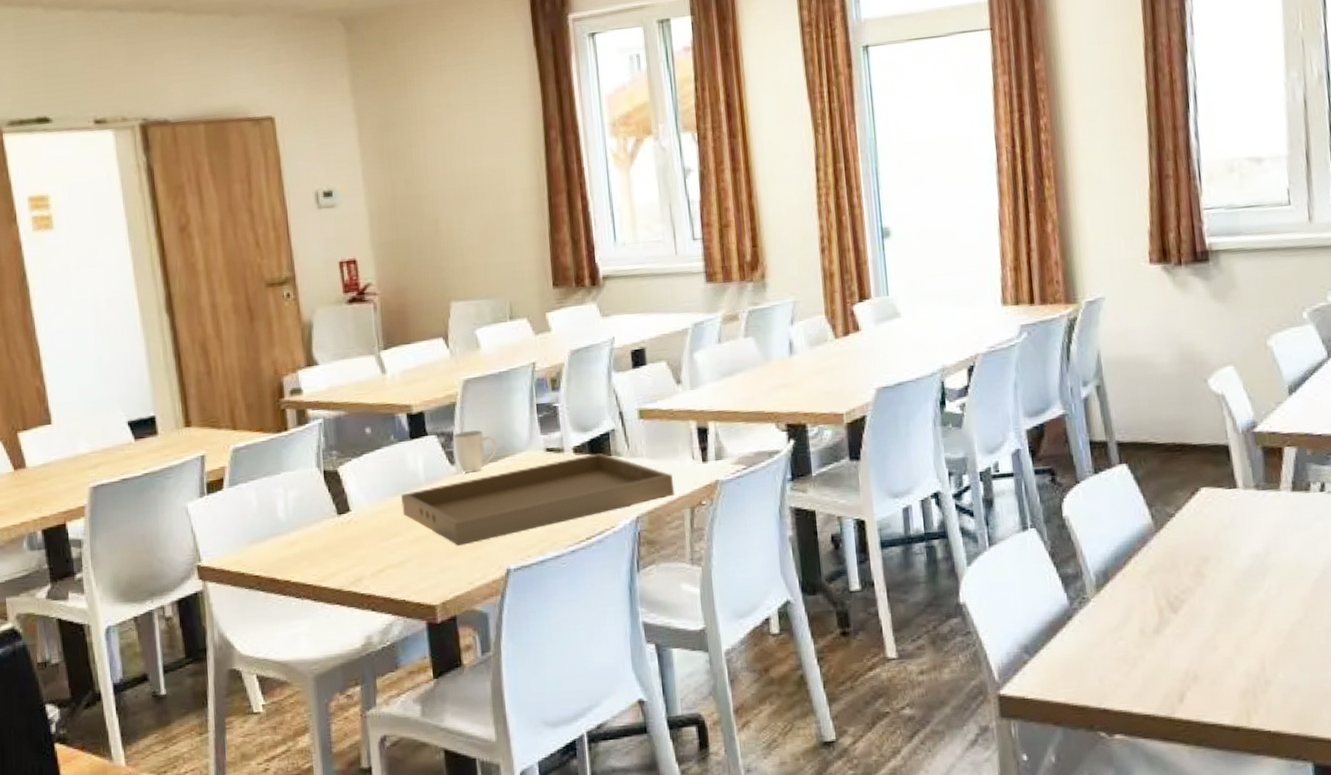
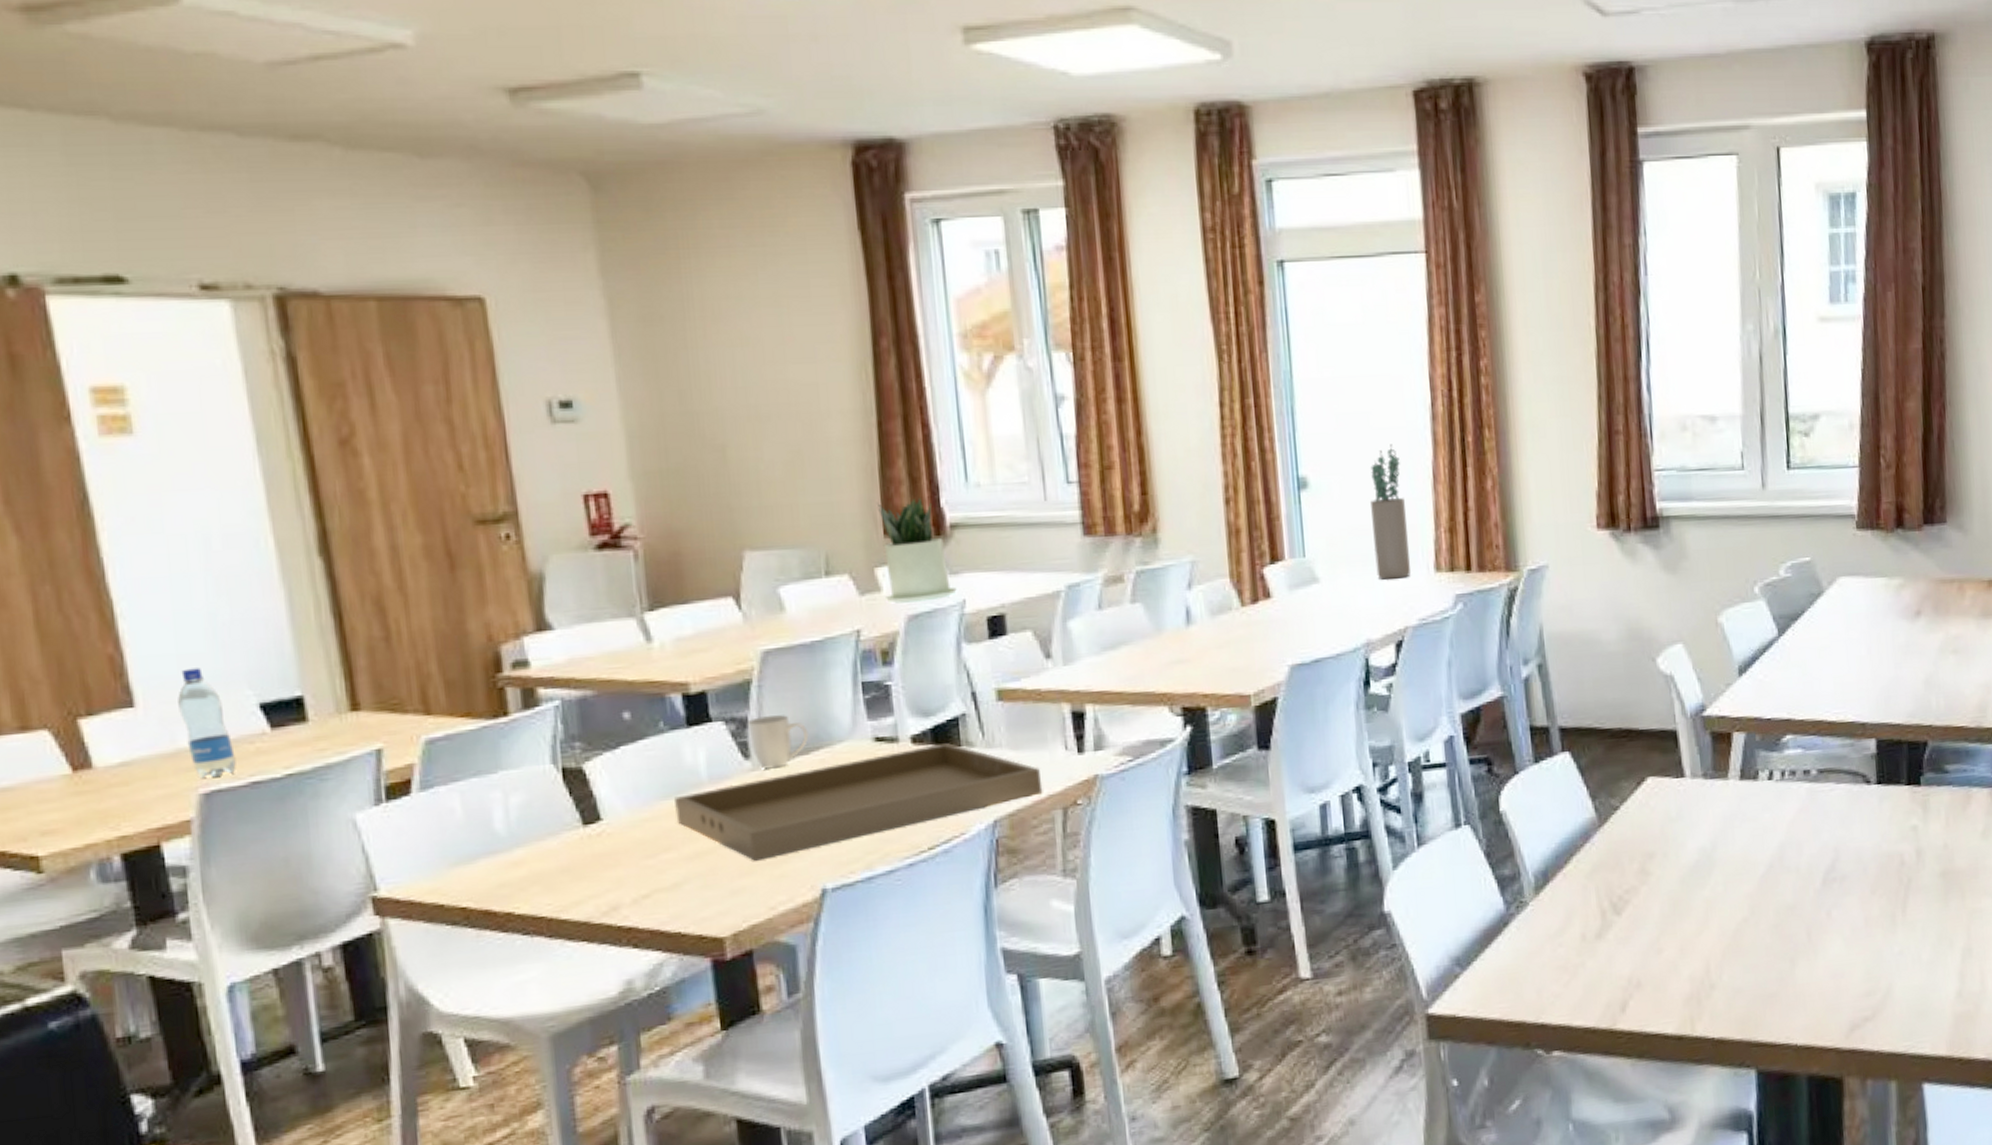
bottle: none [78,395,113,477] -> present [178,668,236,779]
planter: none [547,256,608,341] -> present [876,498,957,604]
vase: none [944,196,981,313] -> present [1371,444,1411,580]

